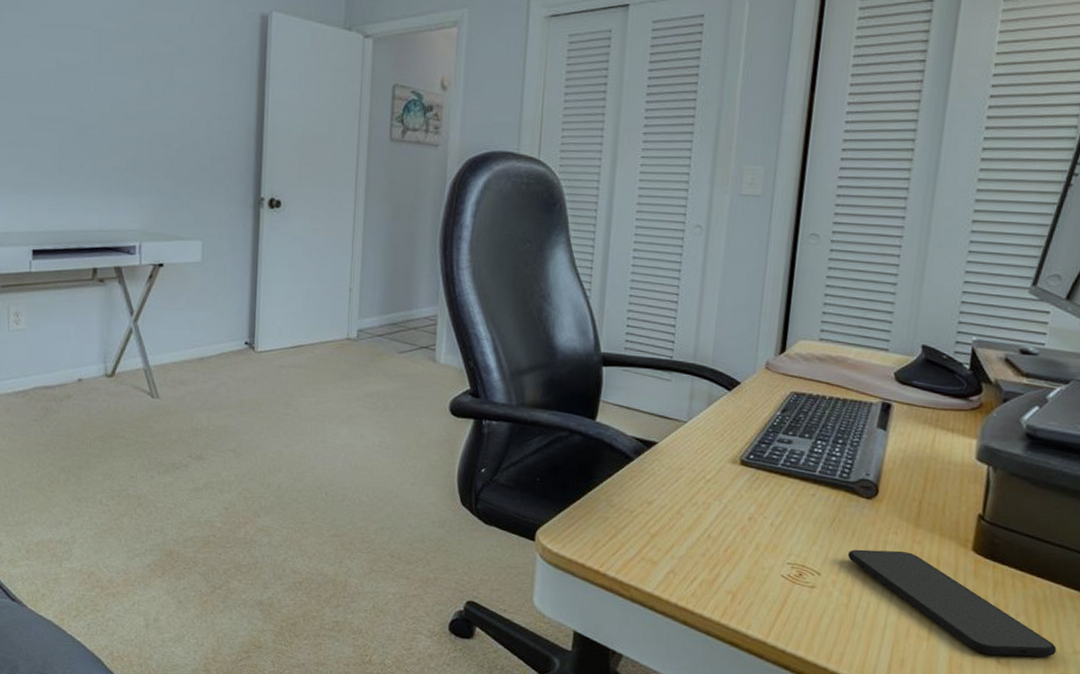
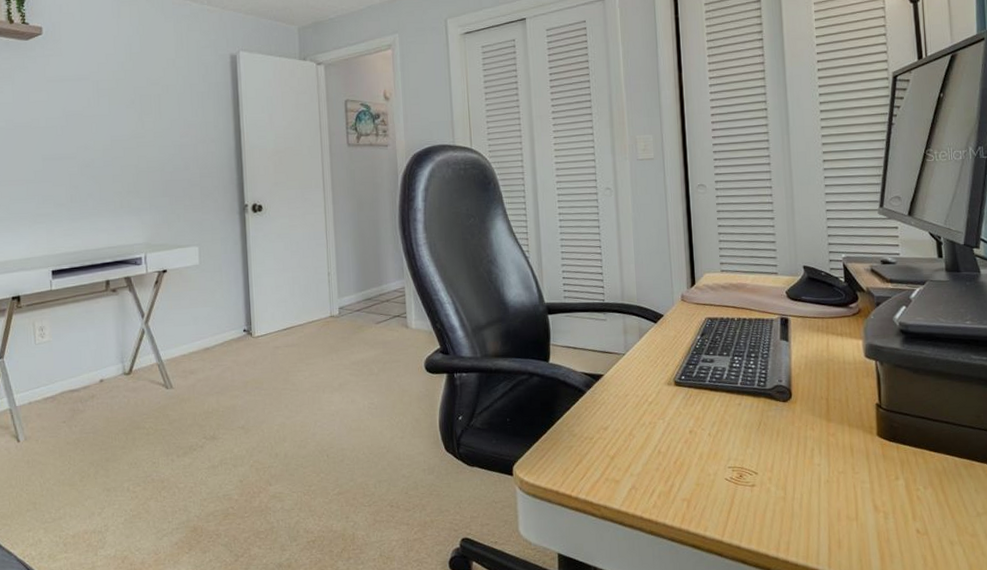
smartphone: present [848,549,1057,657] -> none [777,444,963,526]

